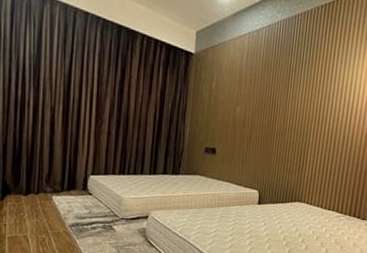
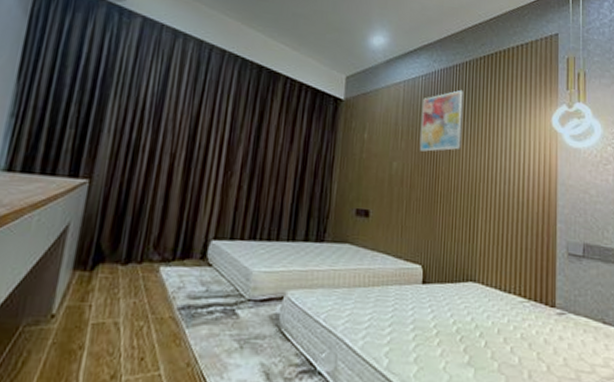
wall art: none [260,38,303,97] -> present [419,89,463,152]

